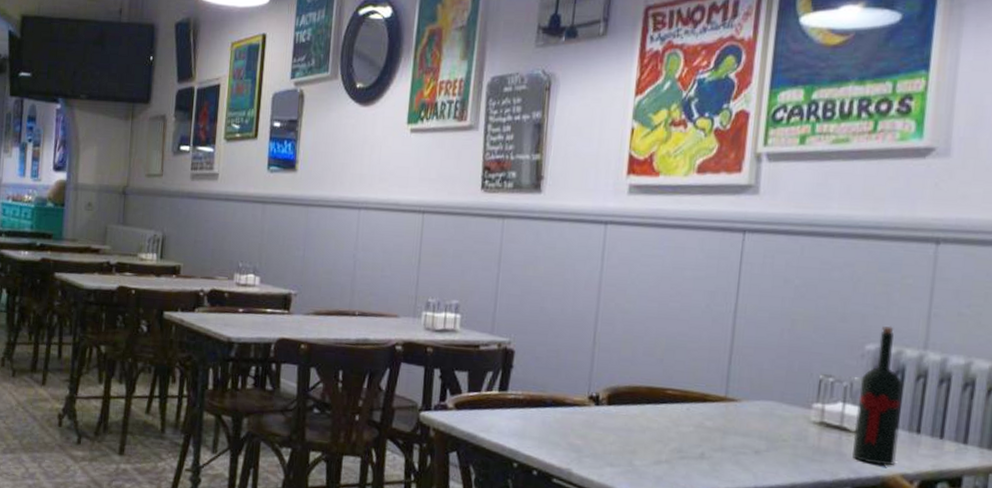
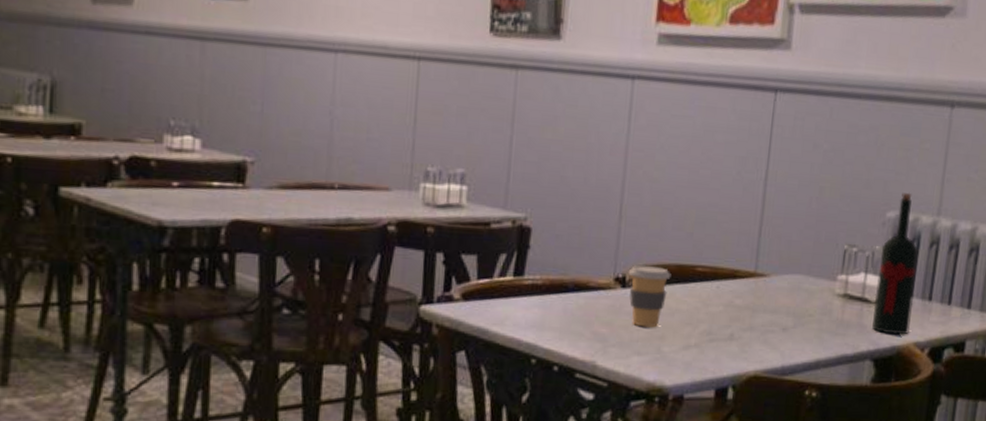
coffee cup: none [601,386,643,443] -> present [628,265,672,328]

